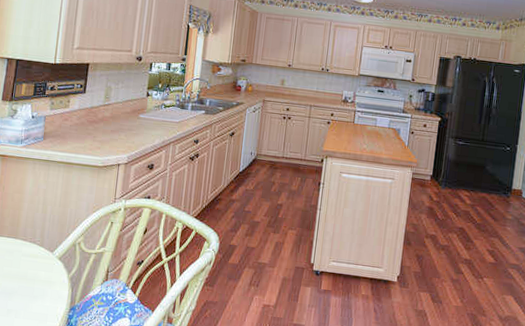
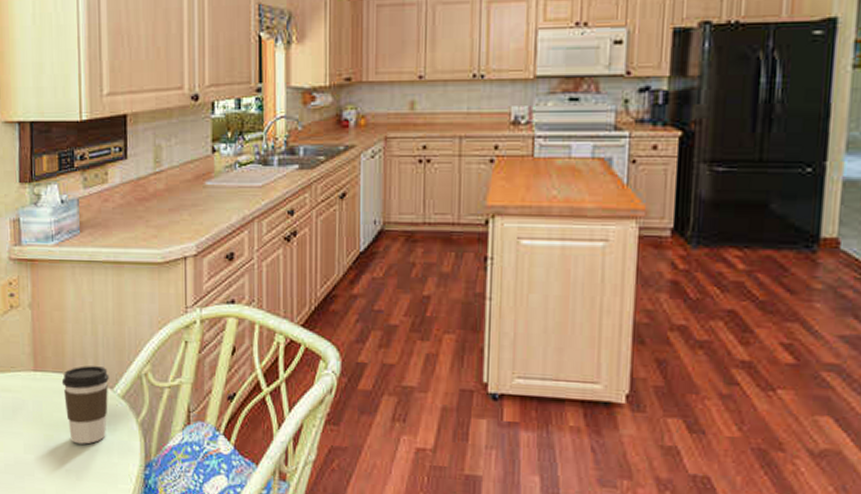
coffee cup: none [13,234,51,291] -> present [61,366,109,444]

